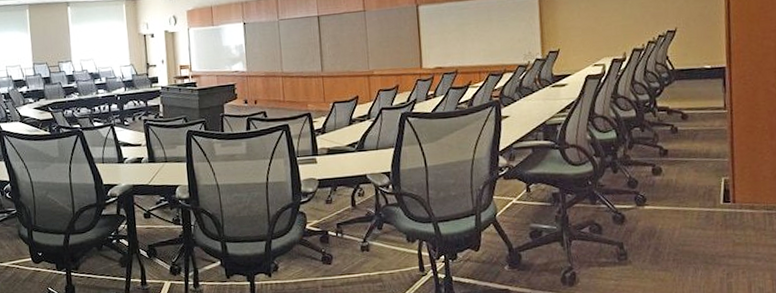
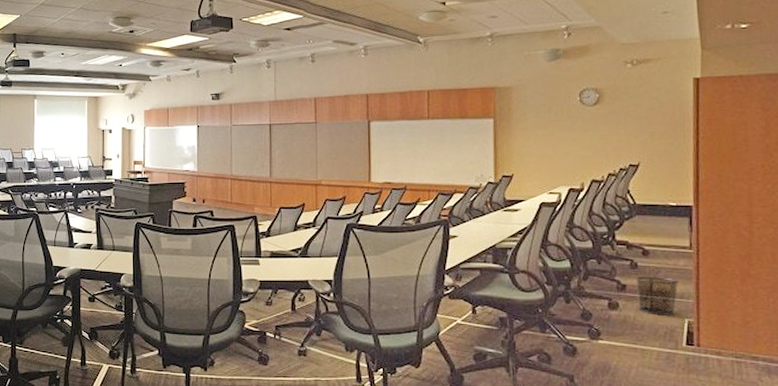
waste bin: none [676,139,716,176] -> present [635,276,679,316]

